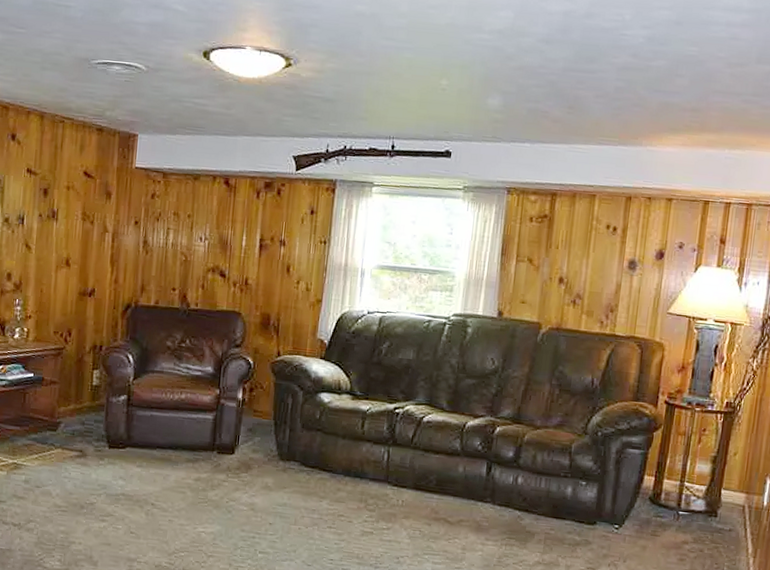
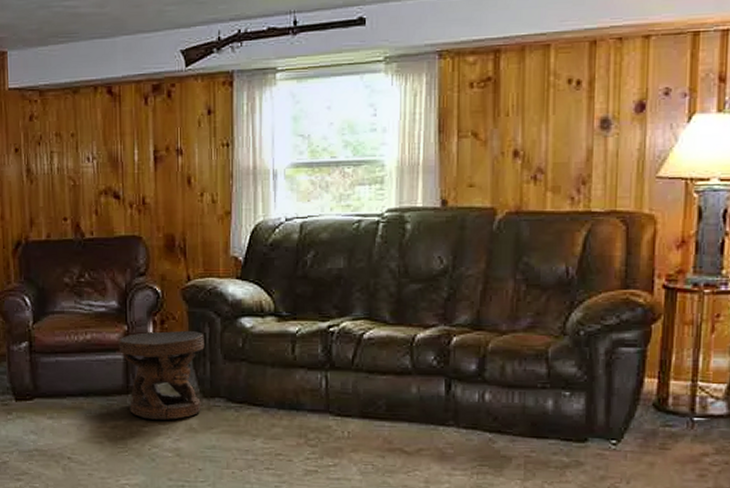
side table: none [209,397,287,478] -> present [118,331,204,420]

